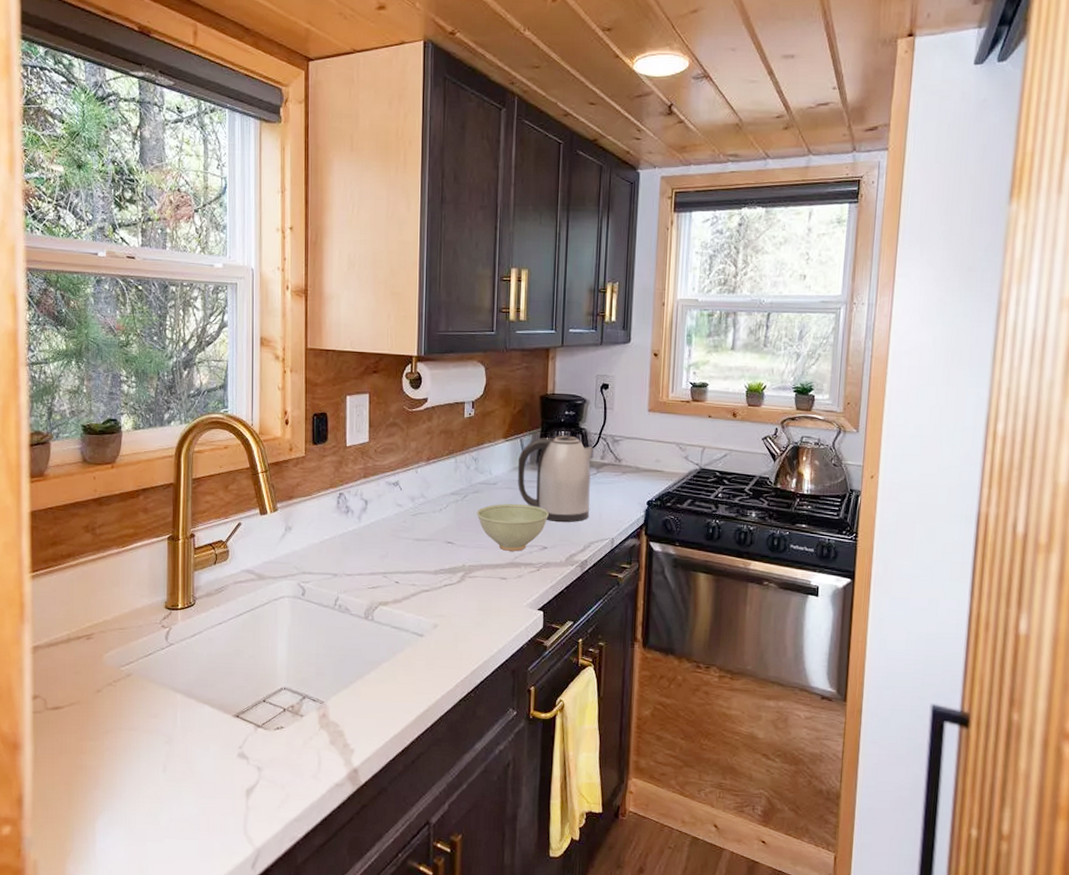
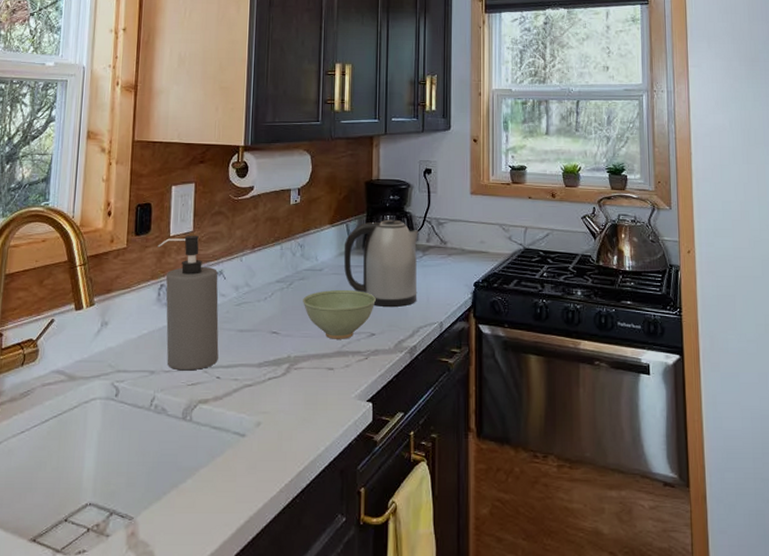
soap dispenser: none [335,445,397,575] -> present [157,235,219,371]

